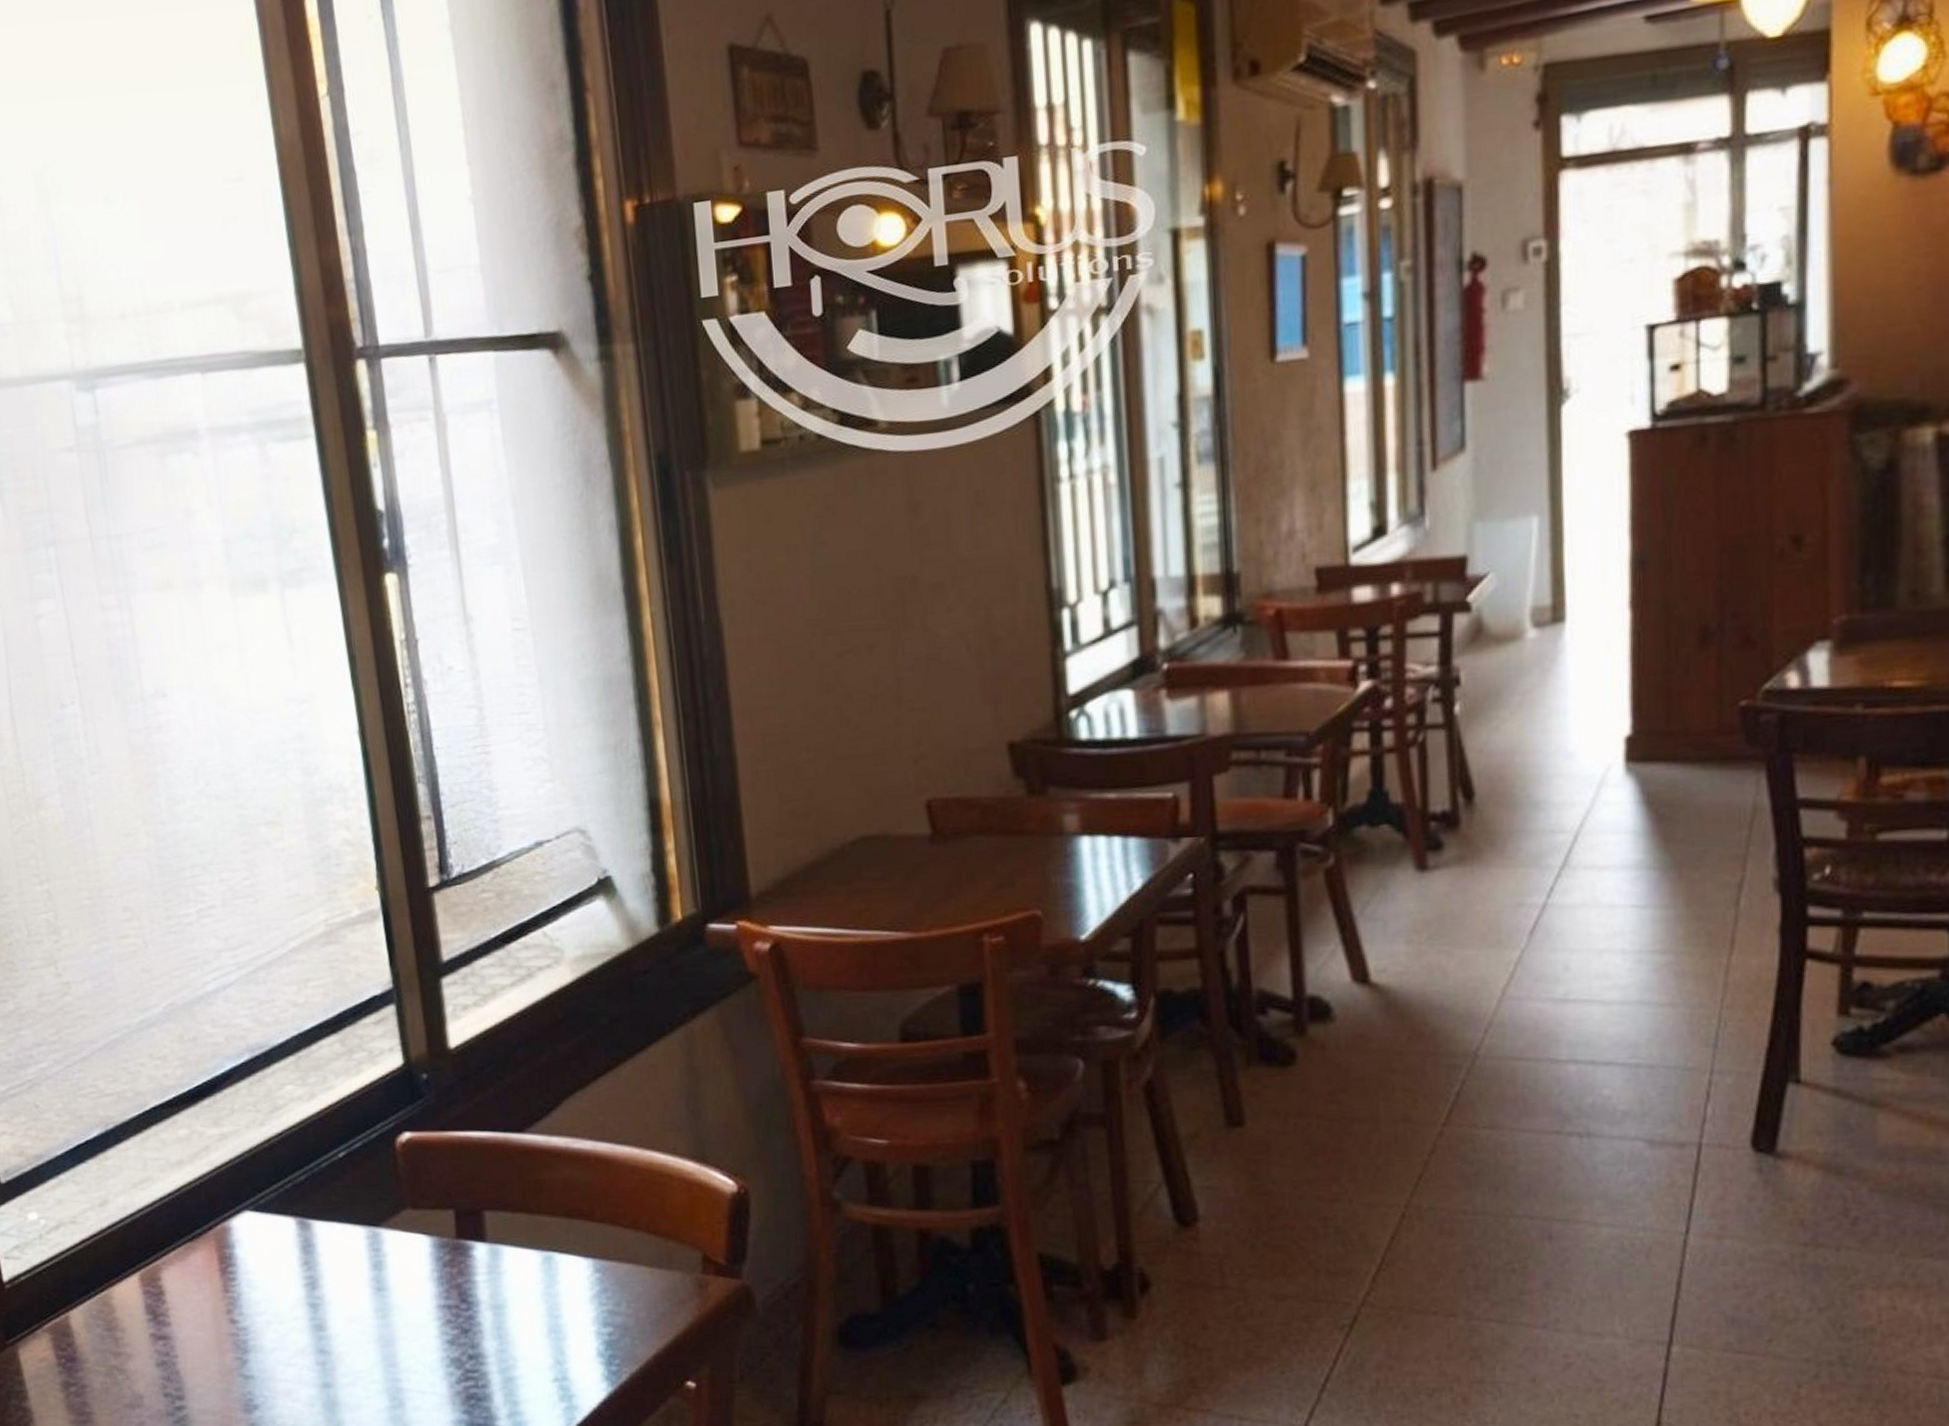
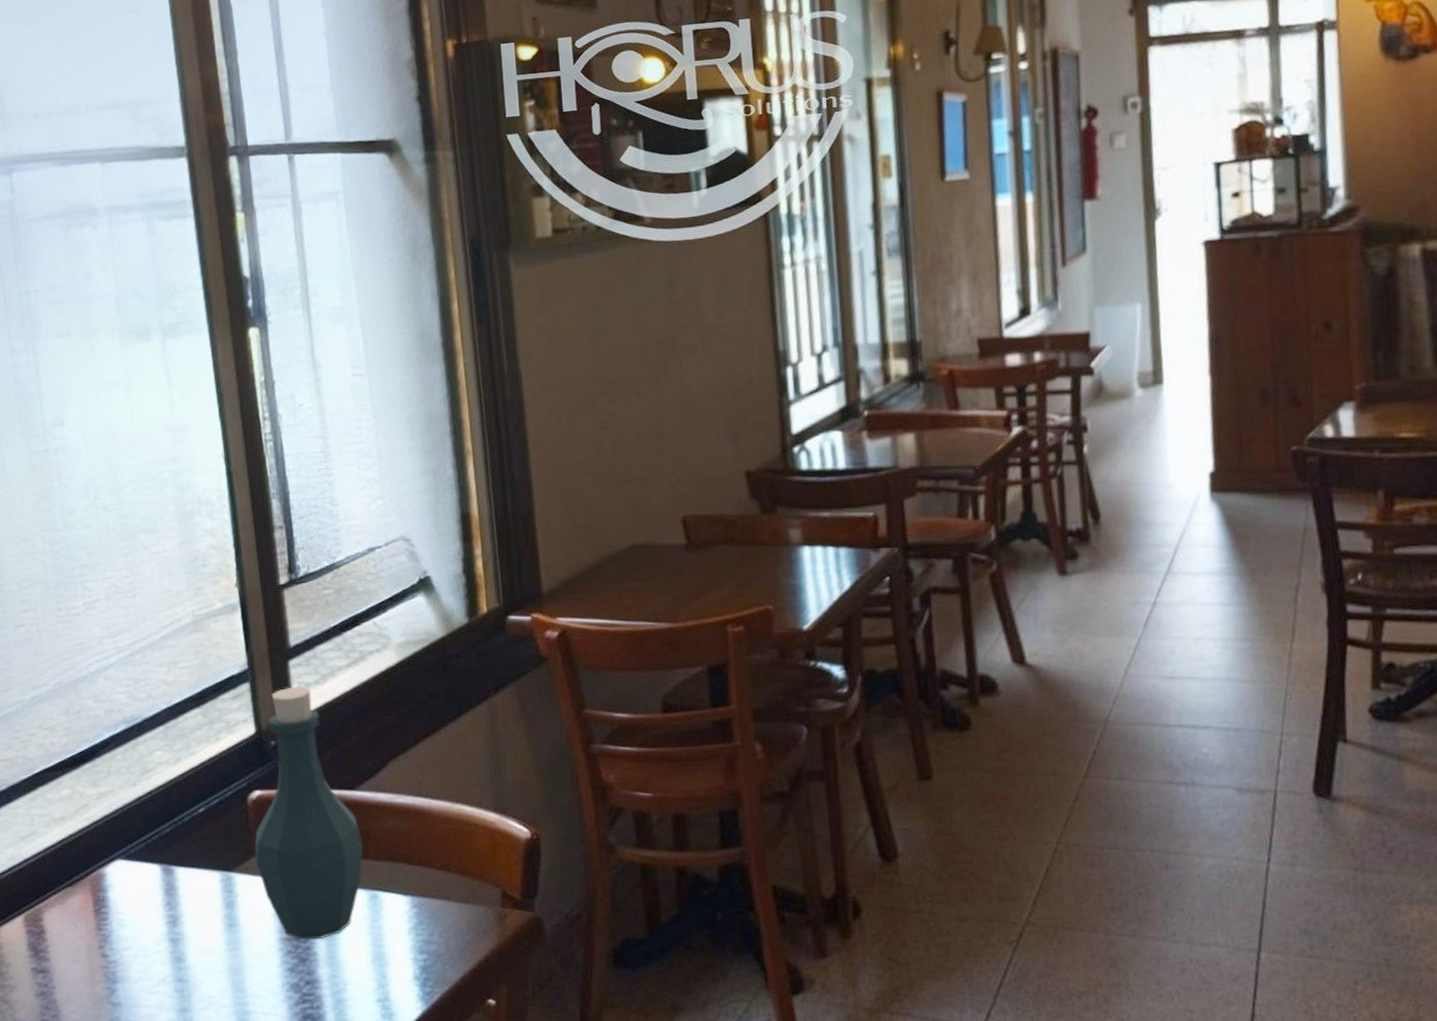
bottle: none [405,1009,535,1308] -> present [254,687,363,940]

